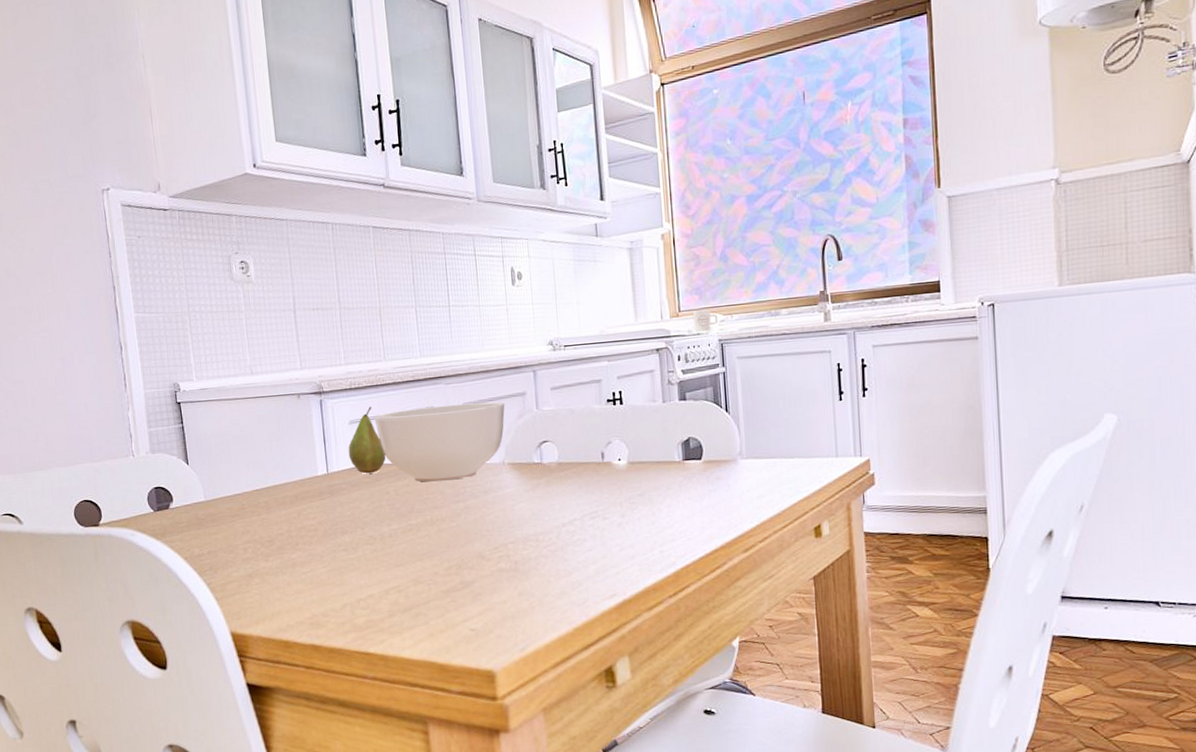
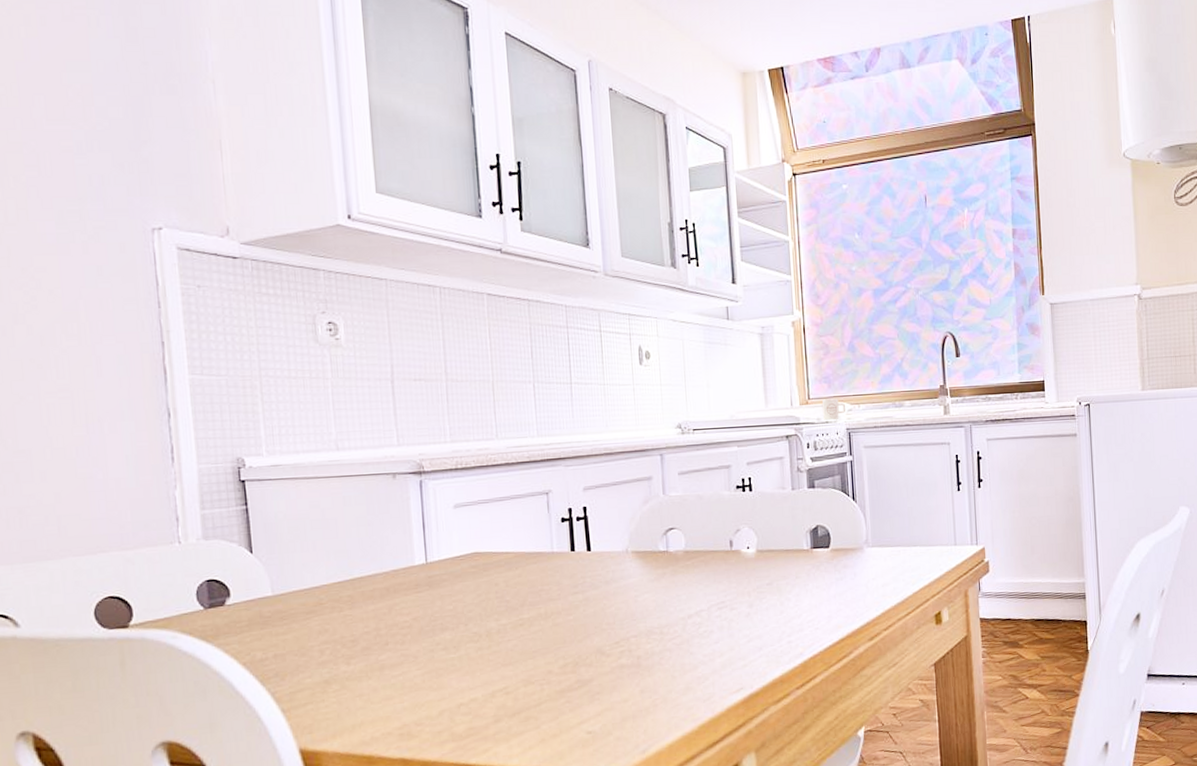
fruit: present [348,406,386,474] -> none [451,488,496,564]
bowl: present [374,402,505,482] -> none [483,486,630,572]

